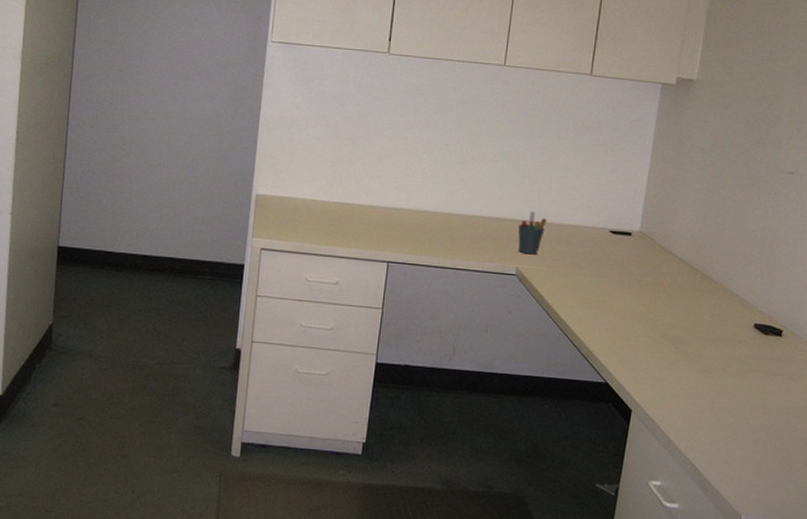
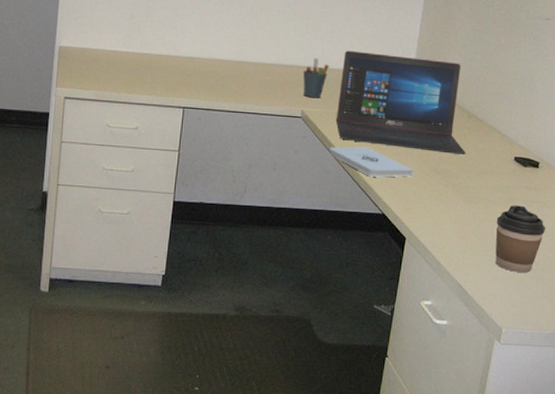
notepad: none [546,308,640,343] -> present [329,146,414,177]
laptop: none [554,203,700,320] -> present [336,50,466,155]
coffee cup: none [733,377,791,453] -> present [495,205,546,273]

